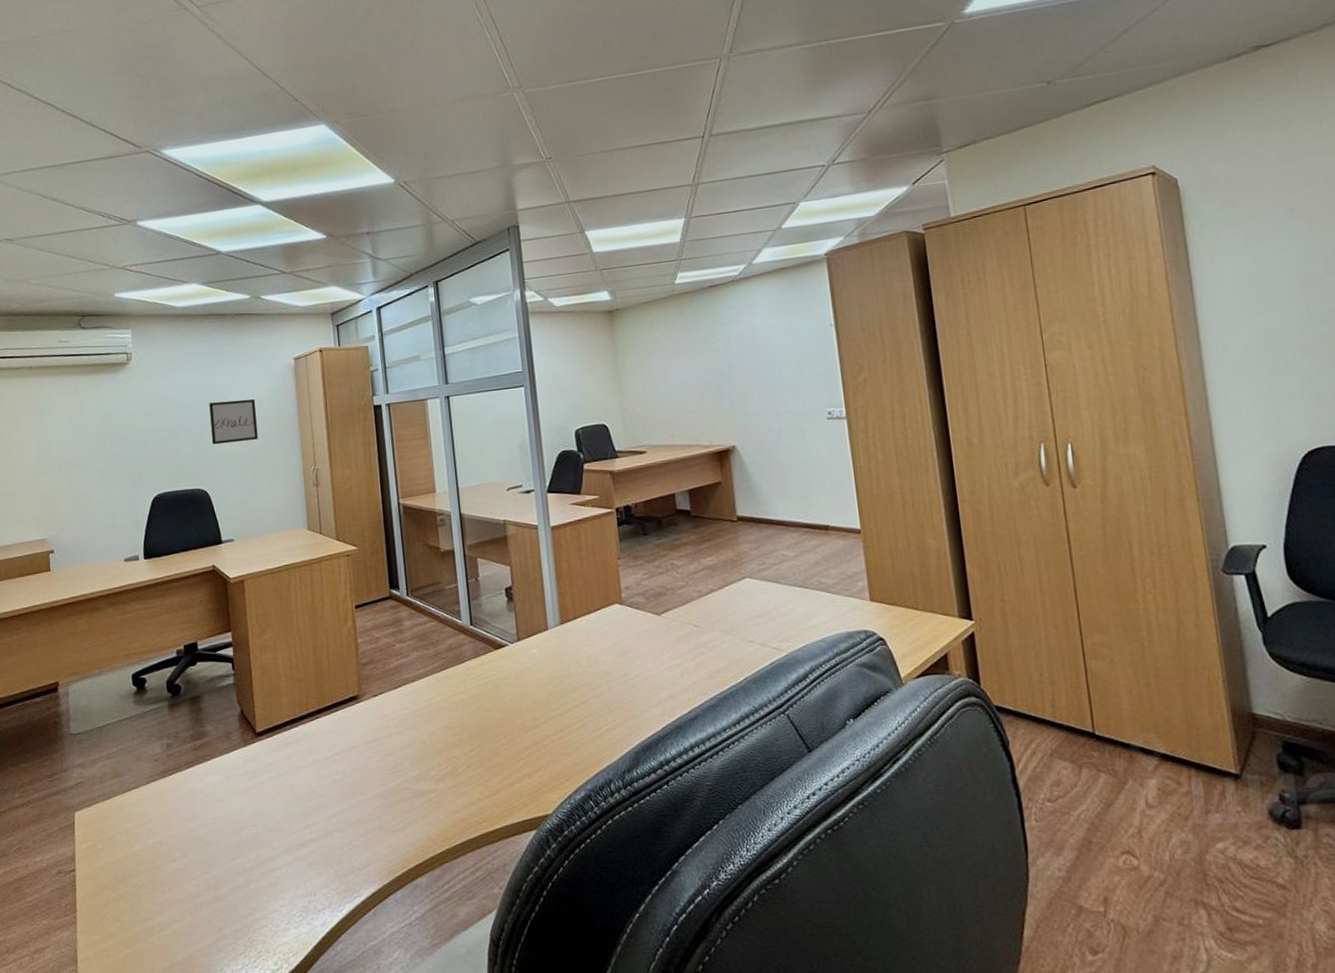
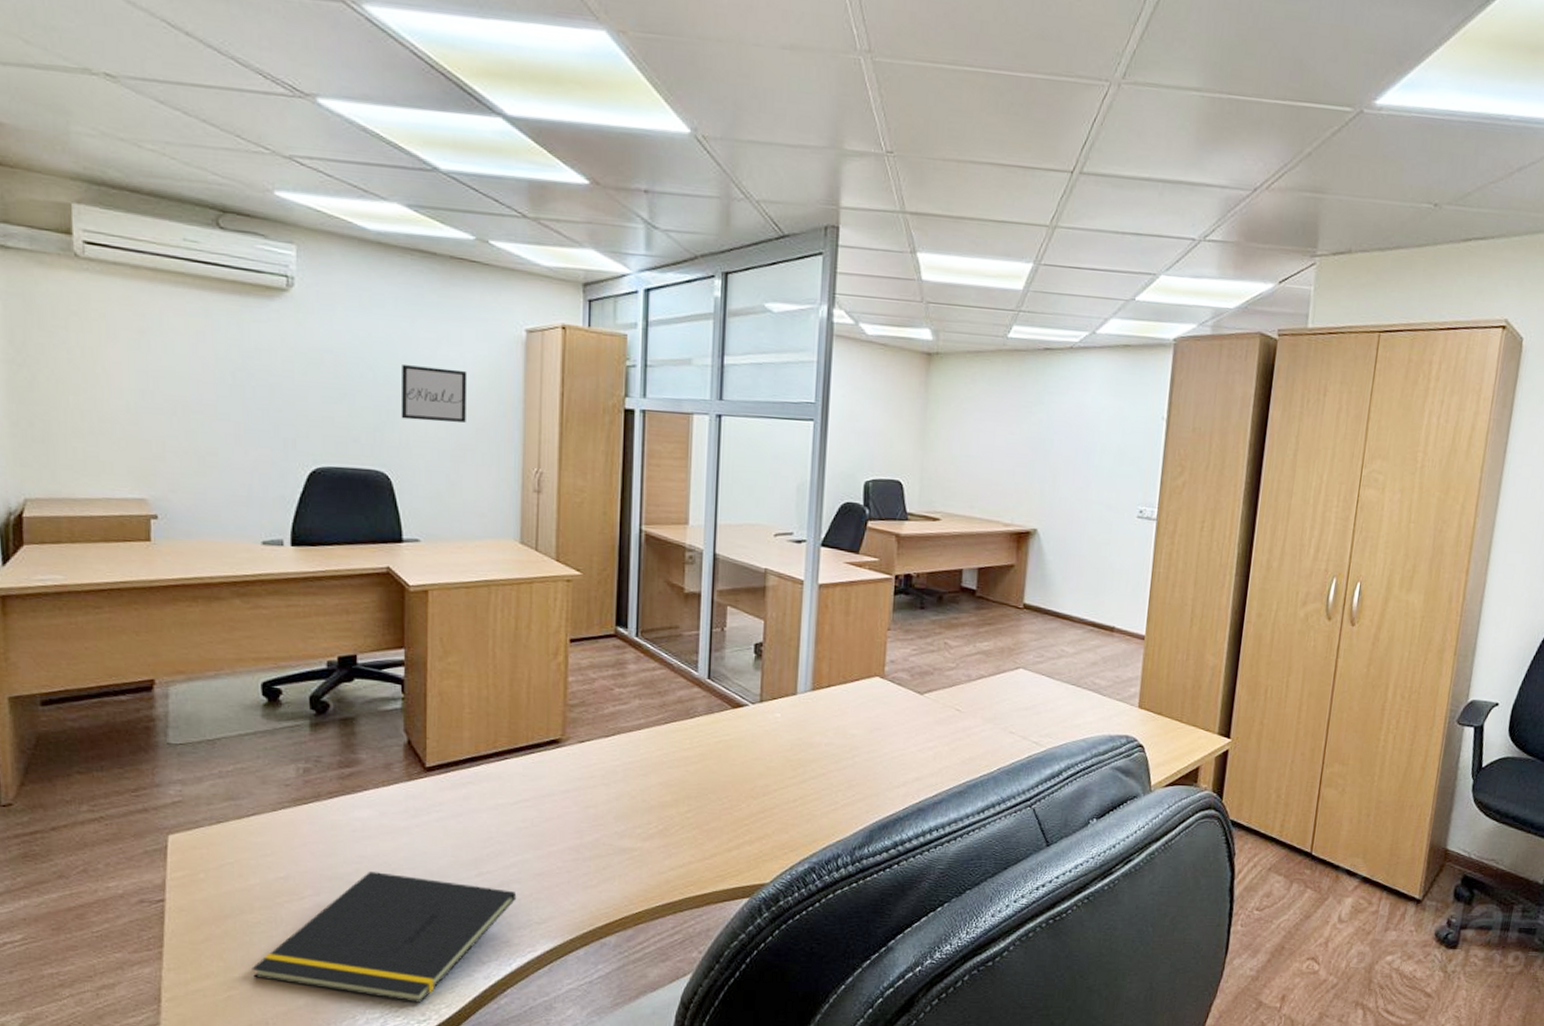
notepad: none [141,831,340,953] -> present [252,872,517,1003]

